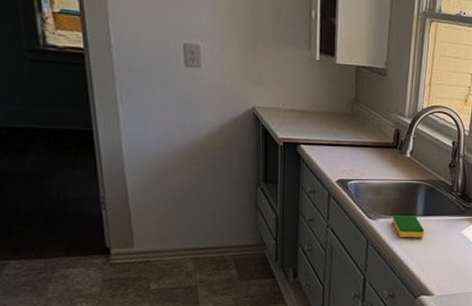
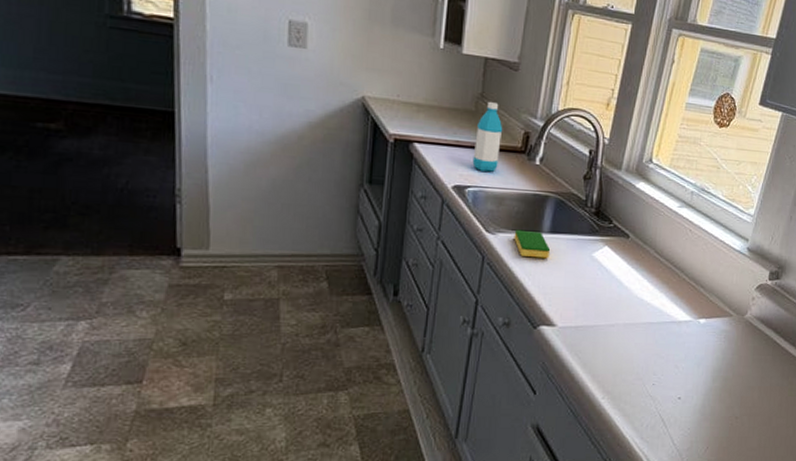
water bottle: none [352,104,377,166] -> present [472,101,503,172]

